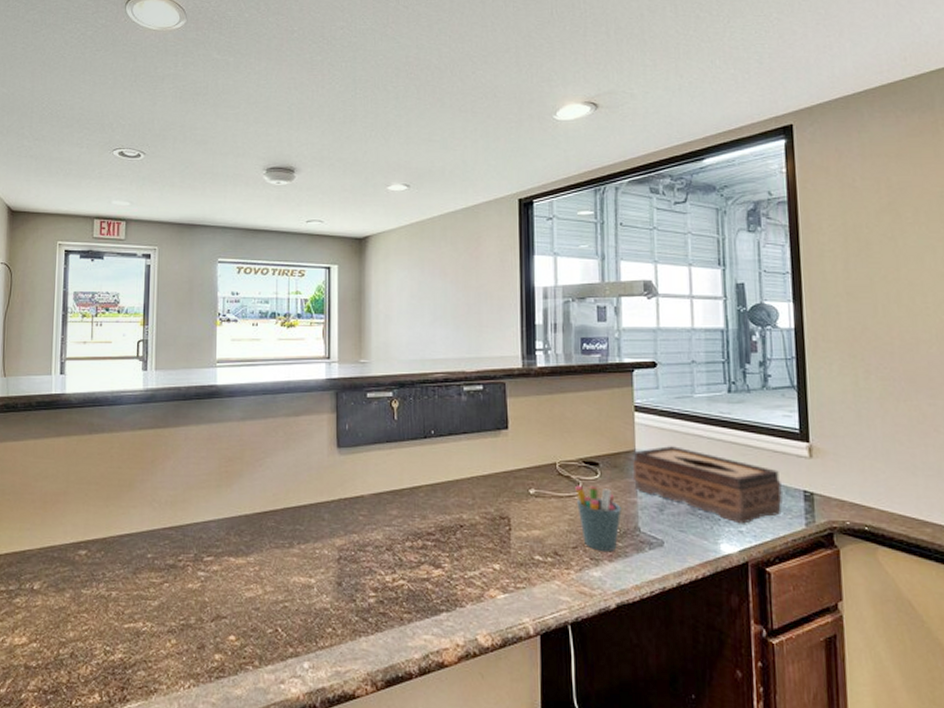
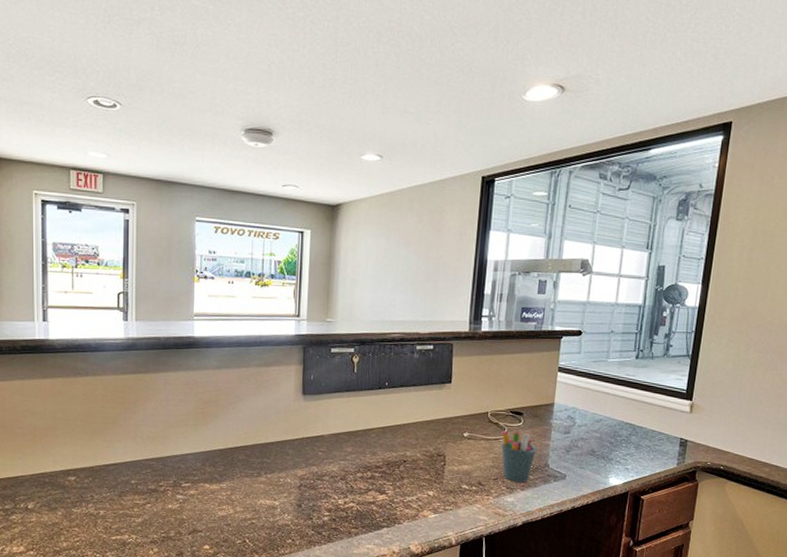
tissue box: present [633,446,783,524] -> none [549,401,665,463]

